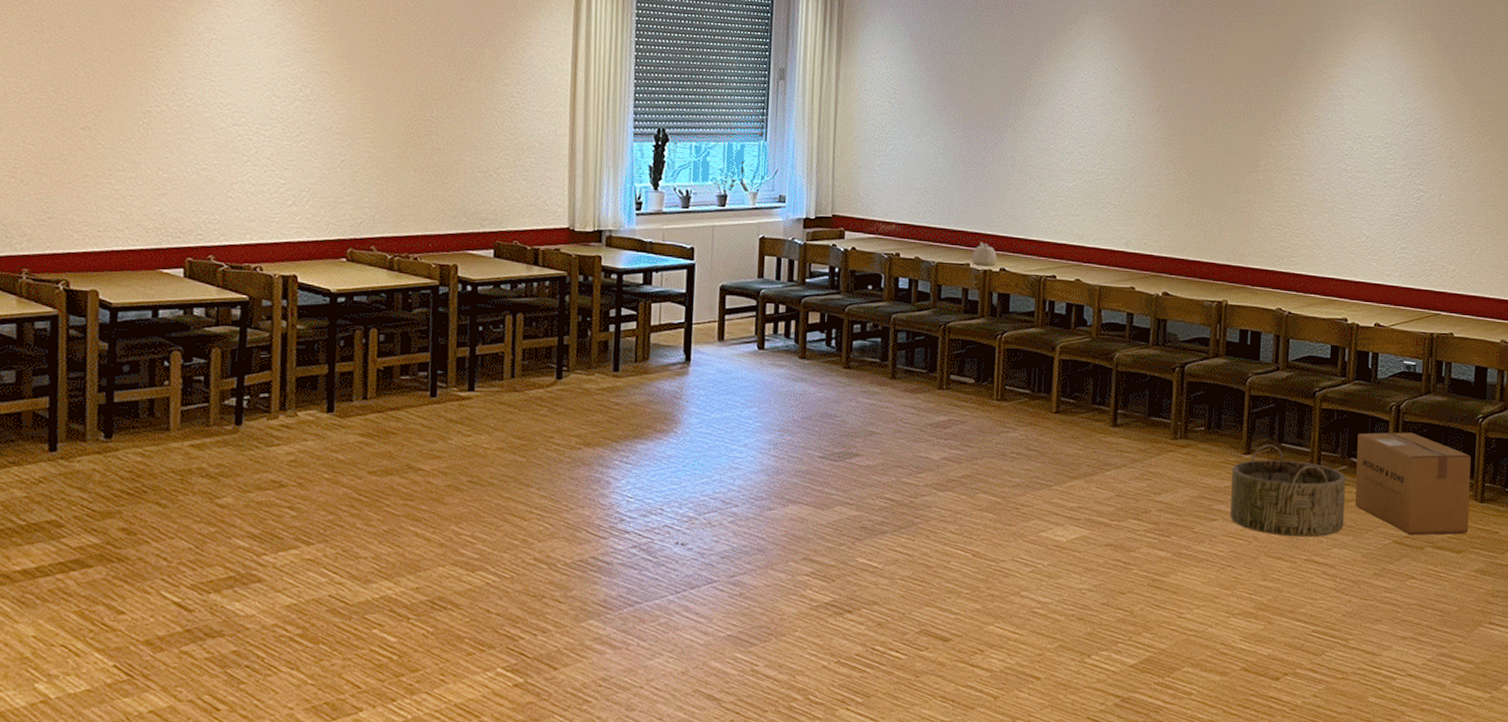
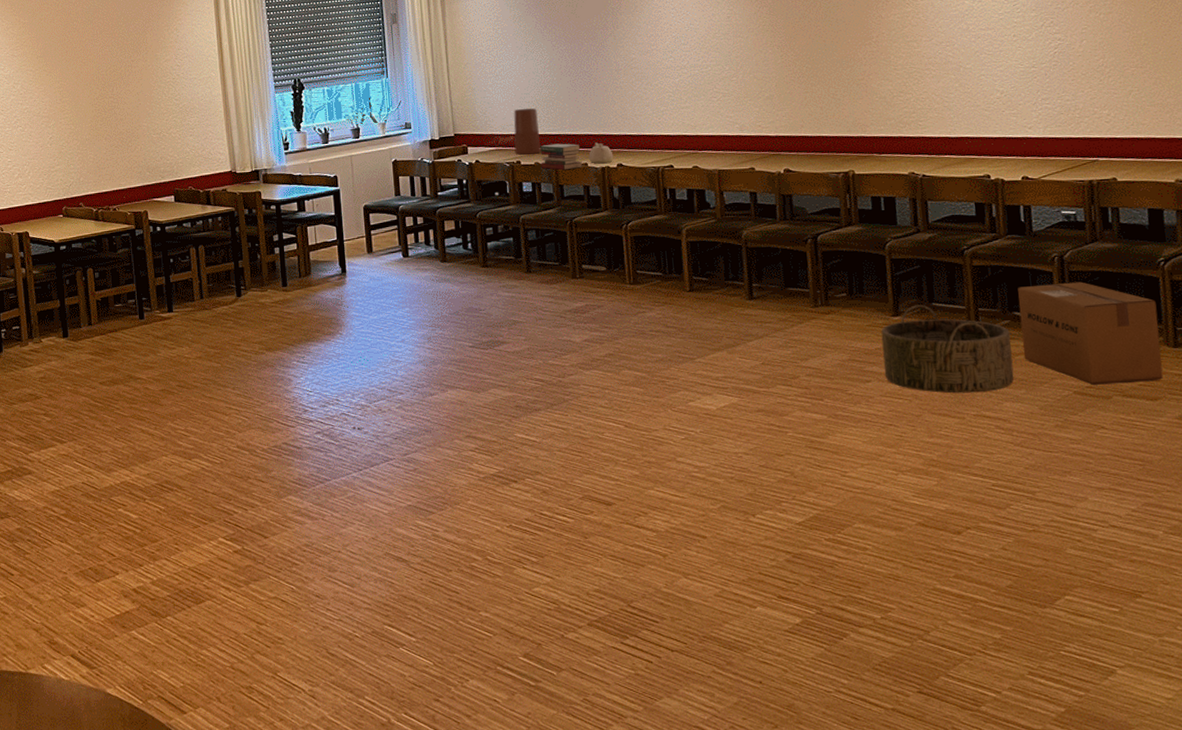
vase: none [895,195,924,247] -> present [513,108,541,155]
books: none [920,238,964,269] -> present [540,143,582,171]

